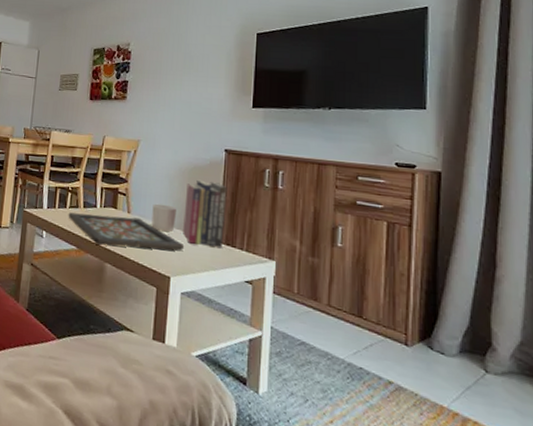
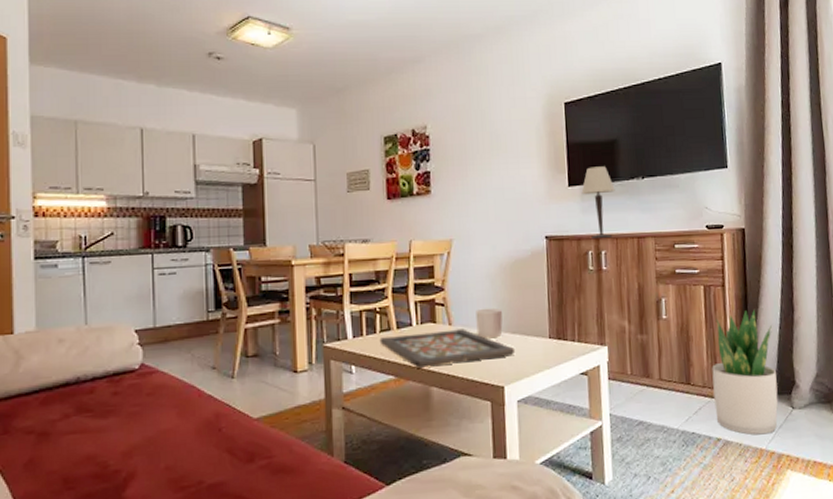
books: present [183,179,227,249] -> none [510,274,554,345]
table lamp: none [264,92,299,160] -> present [581,166,615,240]
planter: none [389,256,468,392] -> present [712,310,779,435]

